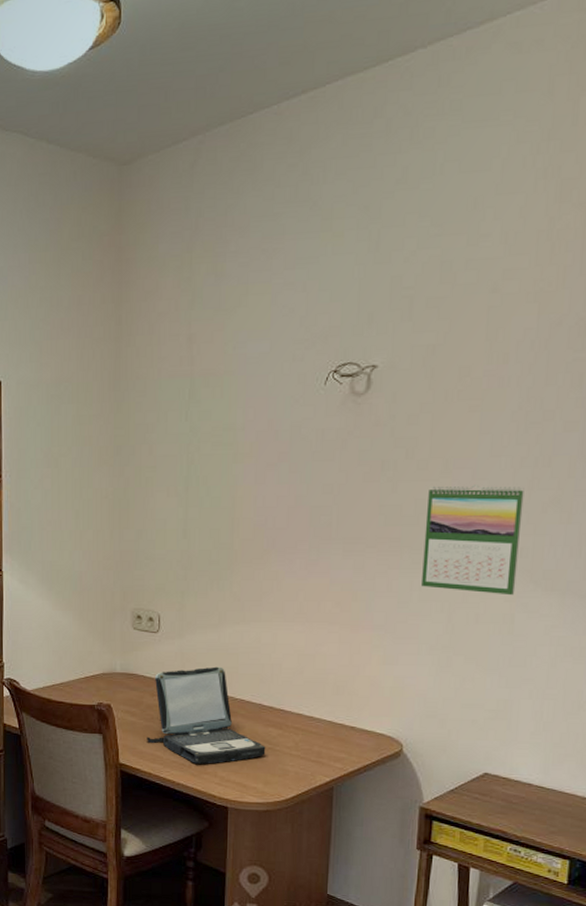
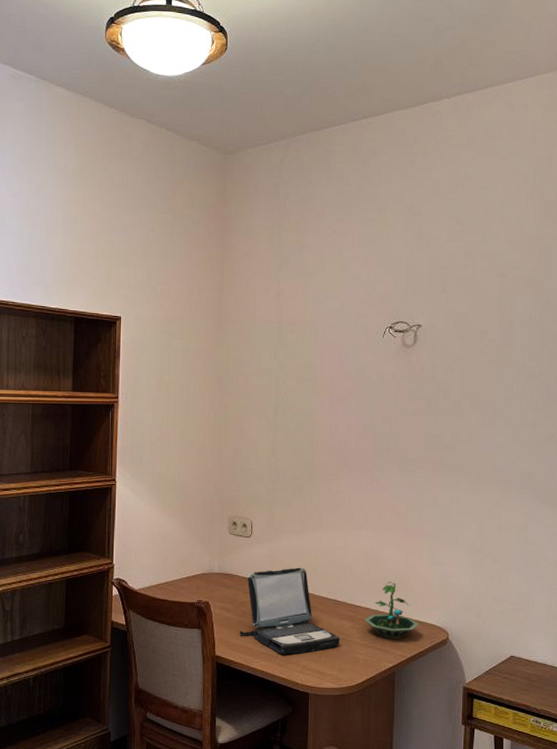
terrarium: none [296,684,365,750] -> present [365,582,419,639]
calendar: present [422,485,524,596] -> none [459,421,530,509]

